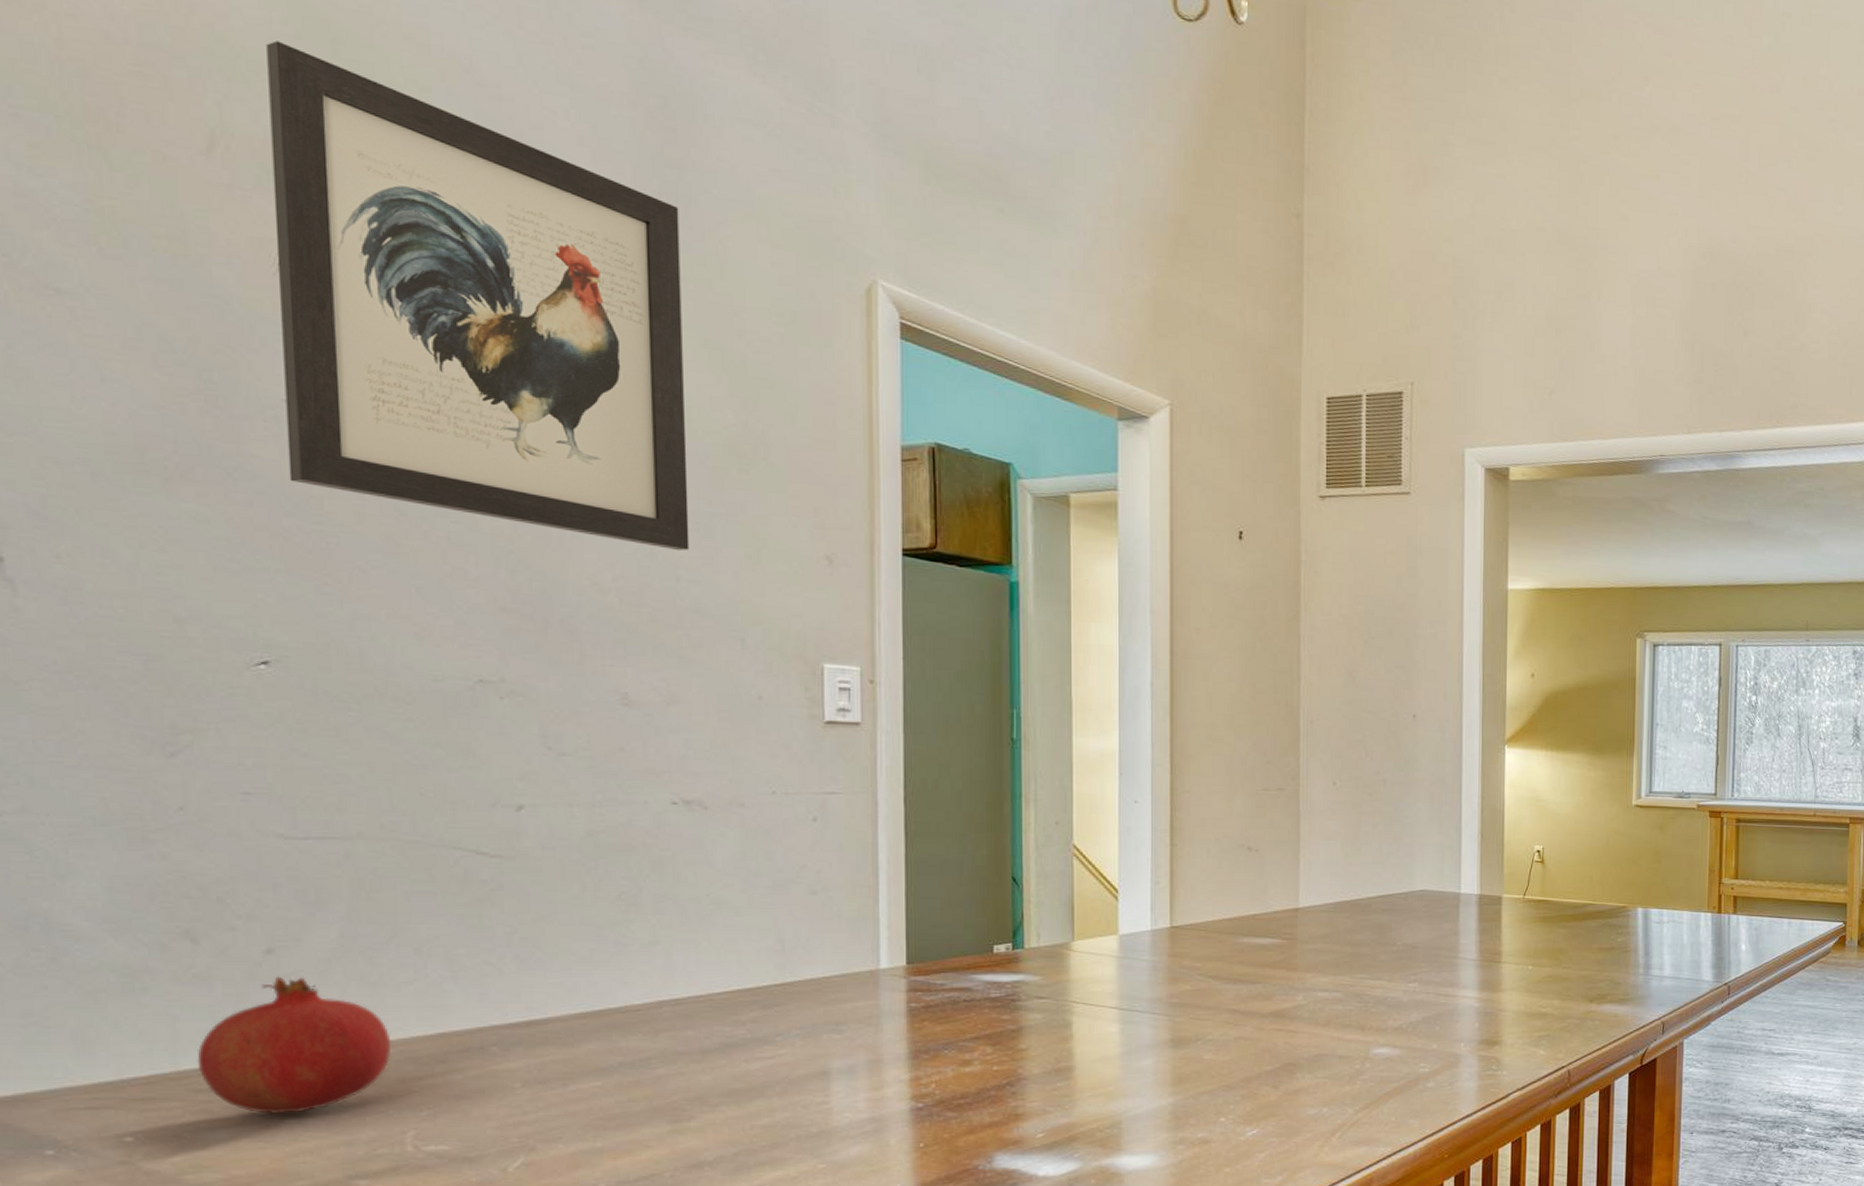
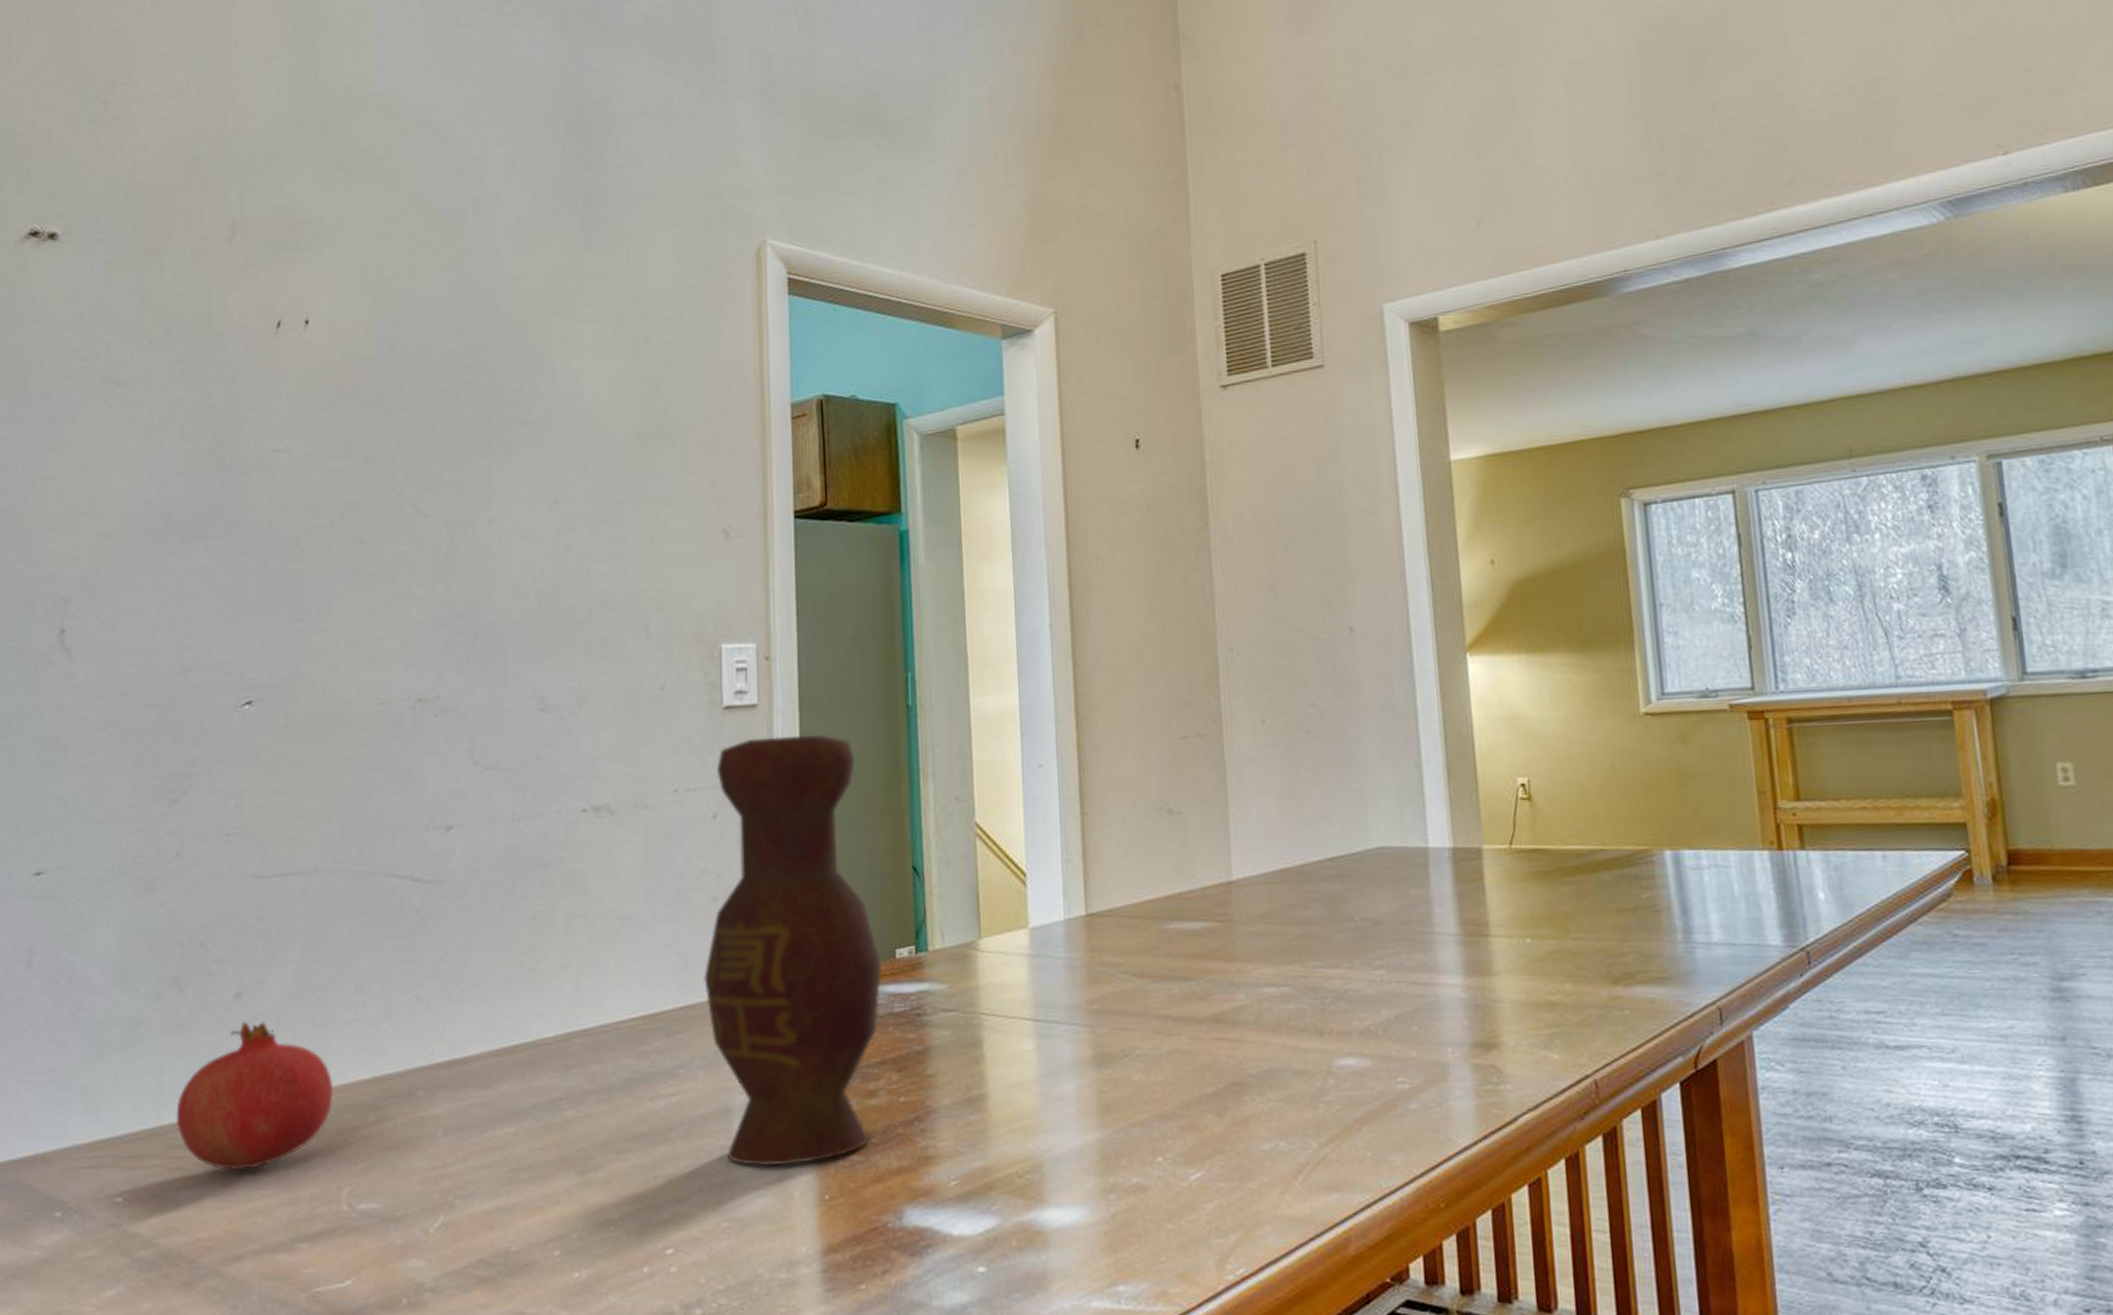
wall art: present [266,41,690,551] -> none [275,132,600,544]
vase: none [802,753,979,1120] -> present [704,735,882,1167]

